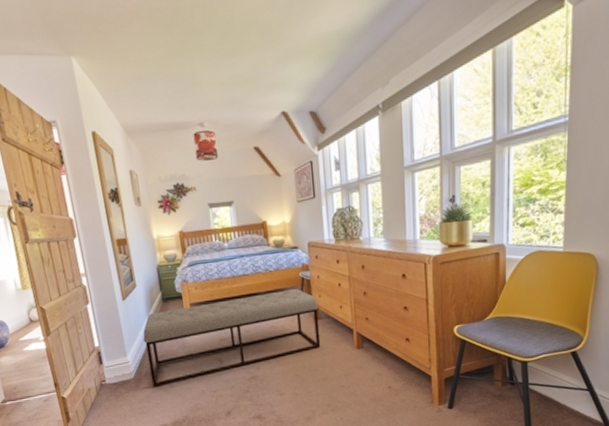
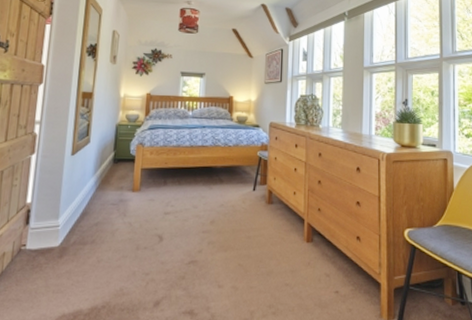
bench: present [143,288,321,388] -> none [78,167,272,261]

